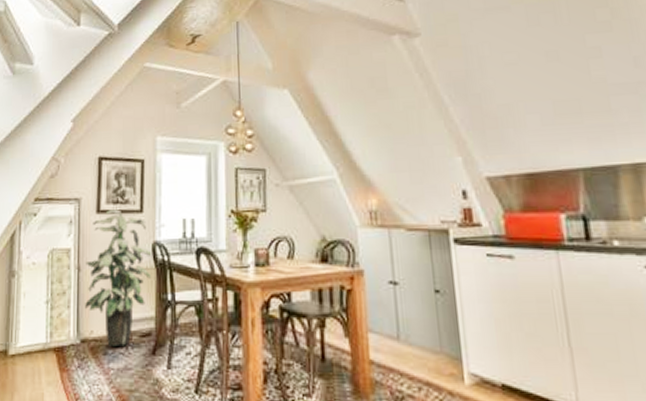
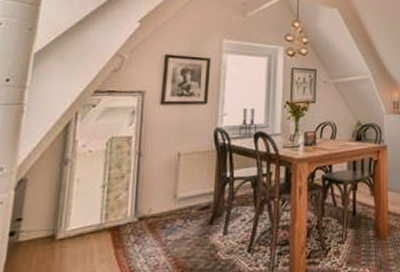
indoor plant: present [85,209,152,346] -> none [144,101,214,221]

